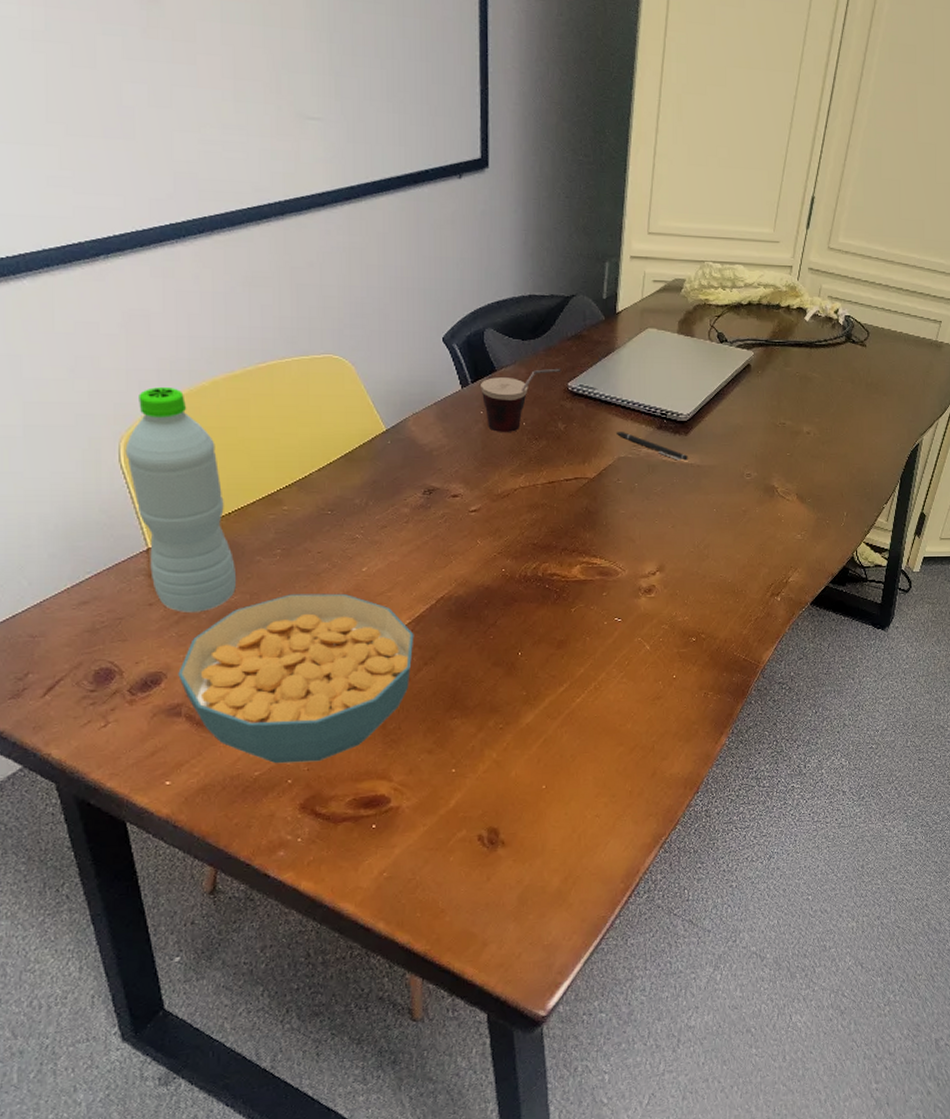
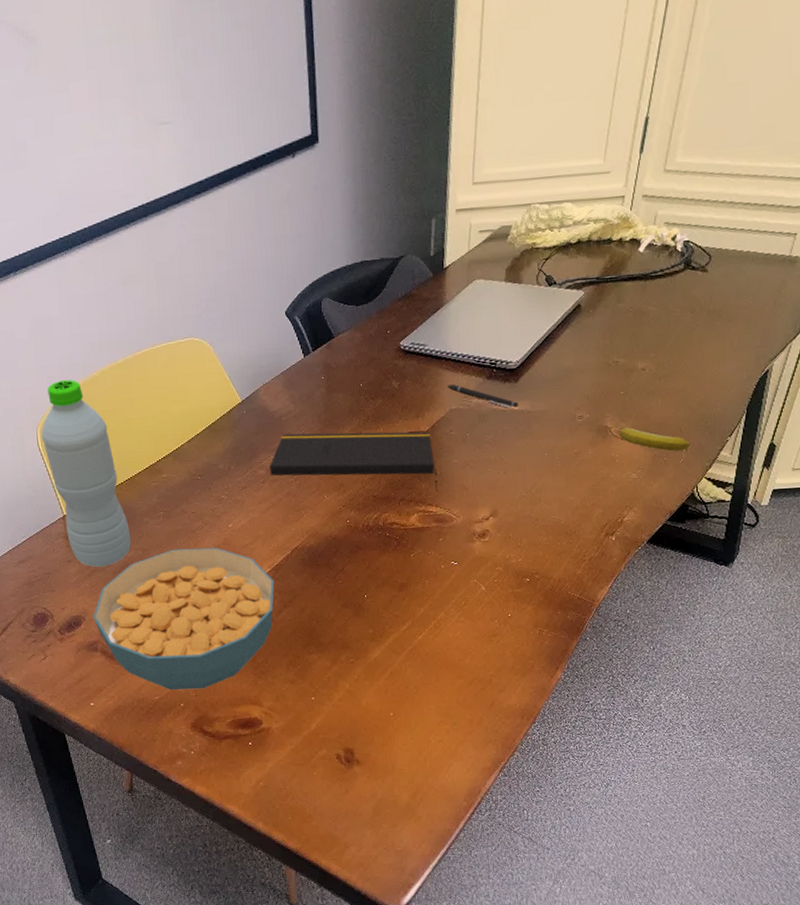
notepad: none [415,469,603,543] -> present [269,431,438,492]
cup: present [481,368,562,433] -> none [320,329,394,395]
banana: none [785,489,850,515] -> present [619,427,690,451]

